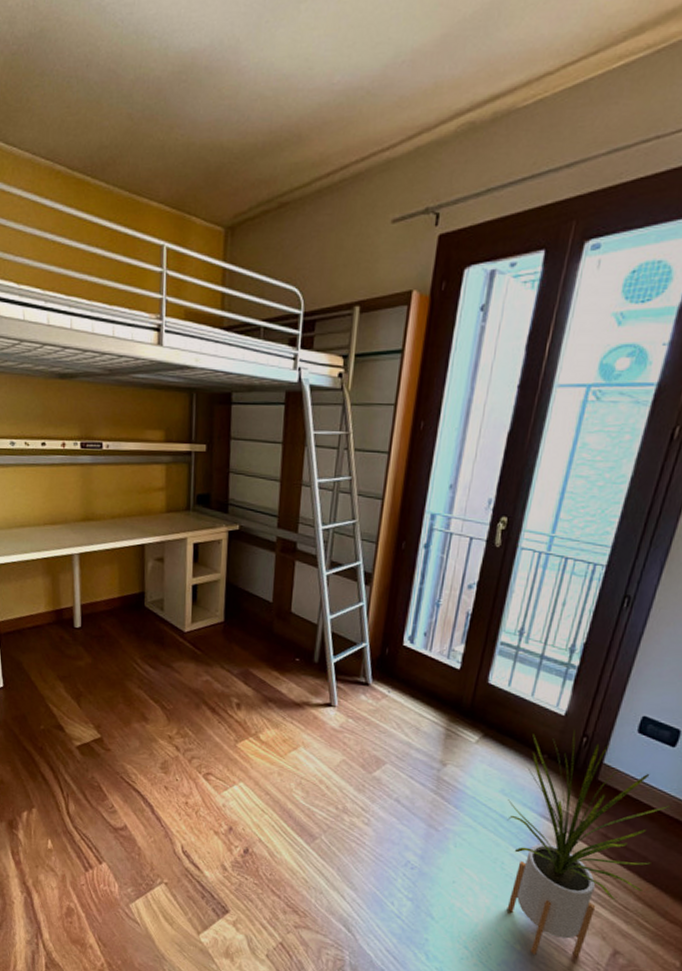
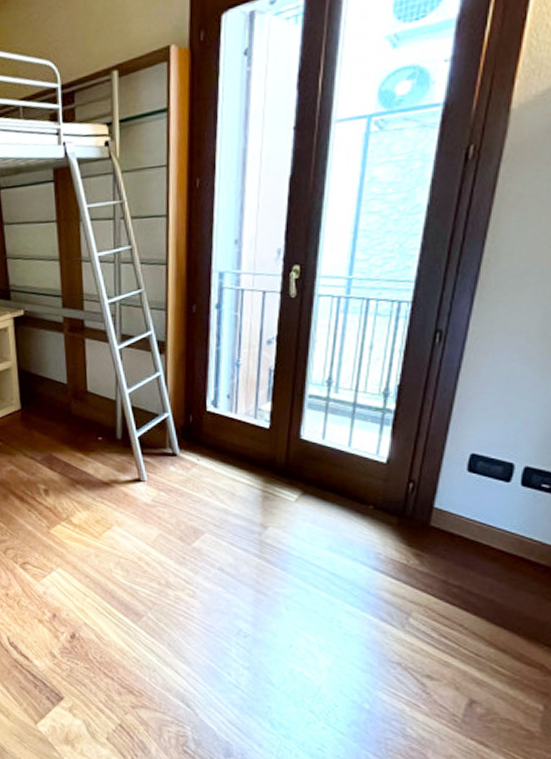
house plant: present [507,729,670,958] -> none [337,476,512,712]

